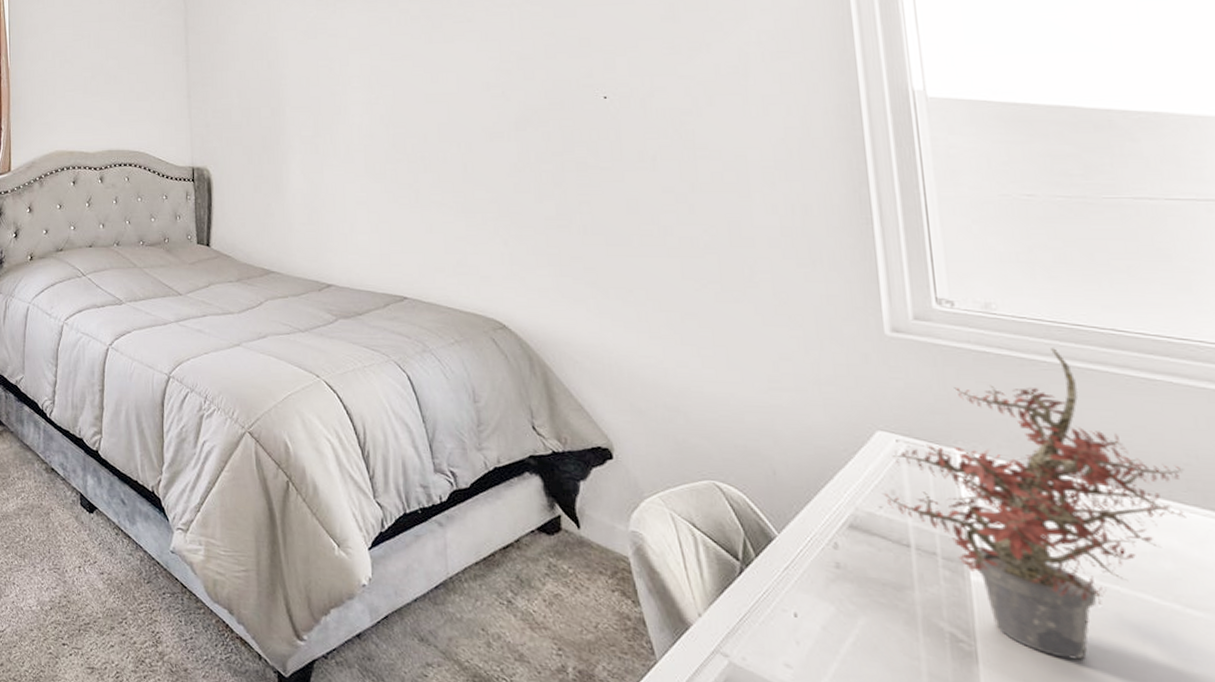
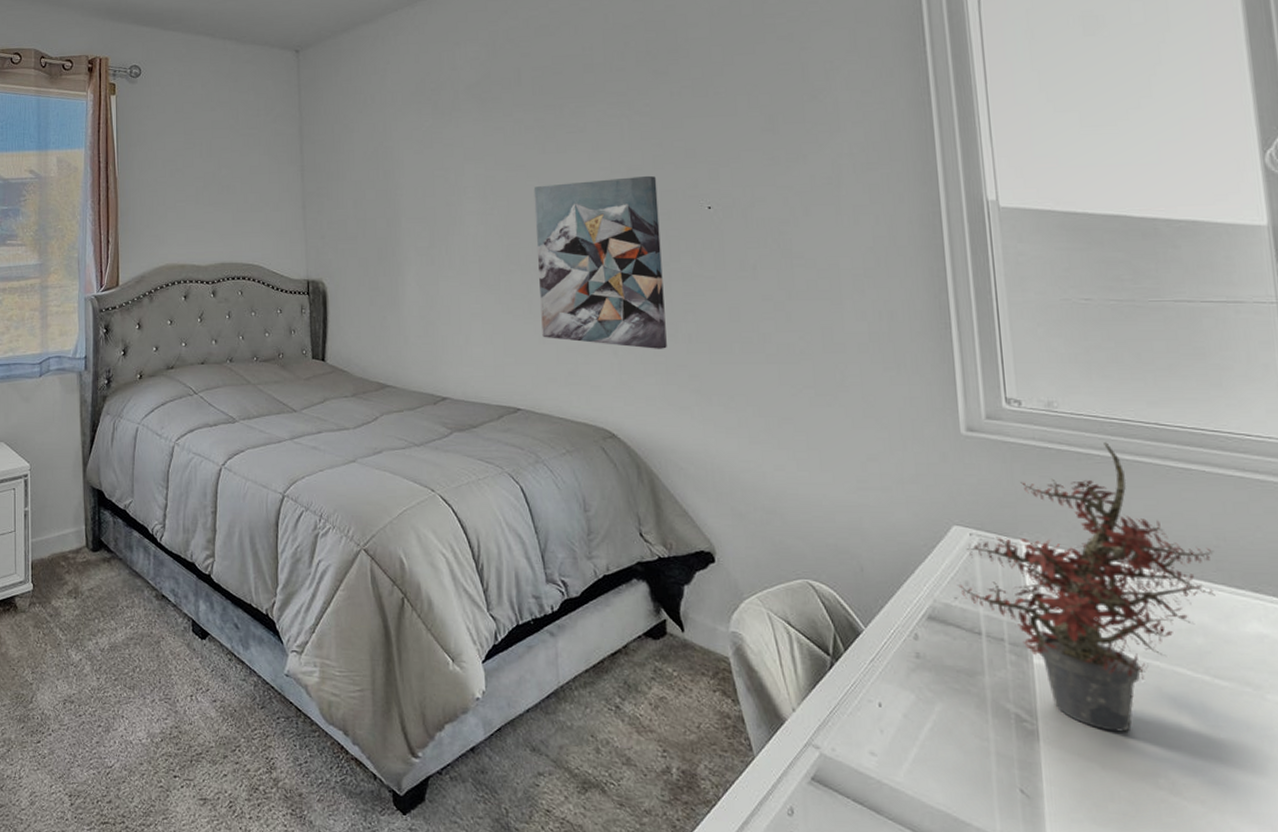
wall art: none [420,65,560,240] -> present [533,175,667,349]

